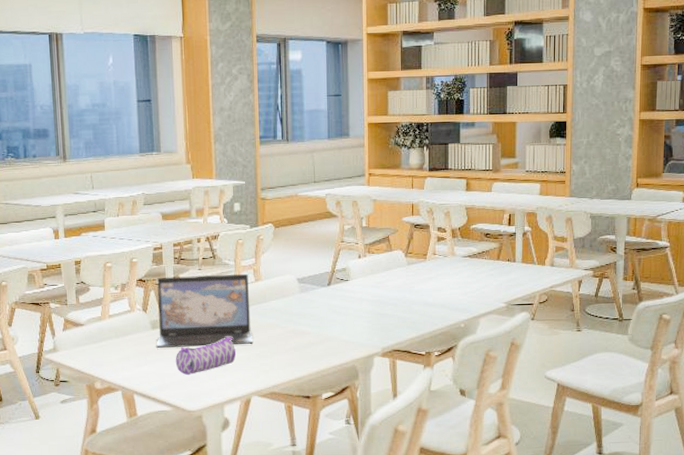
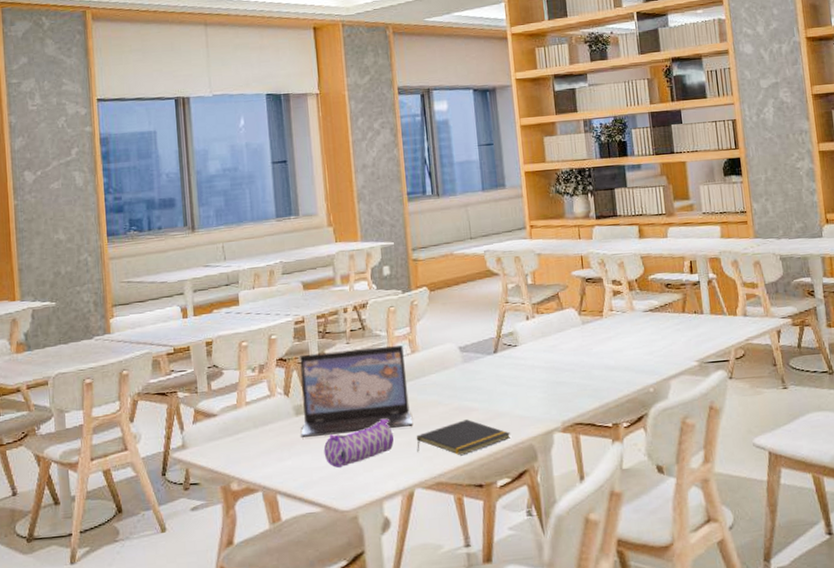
notepad: none [255,341,336,371] -> present [416,419,510,456]

